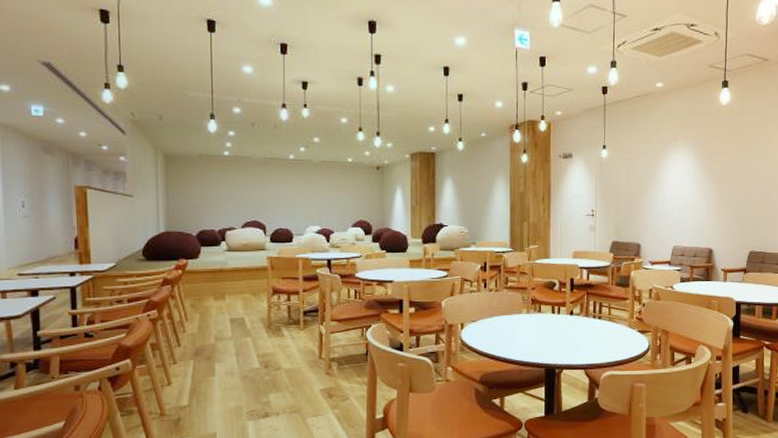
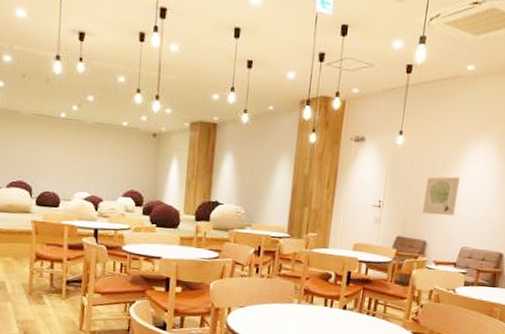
wall art: none [633,182,663,219] -> present [422,176,460,216]

